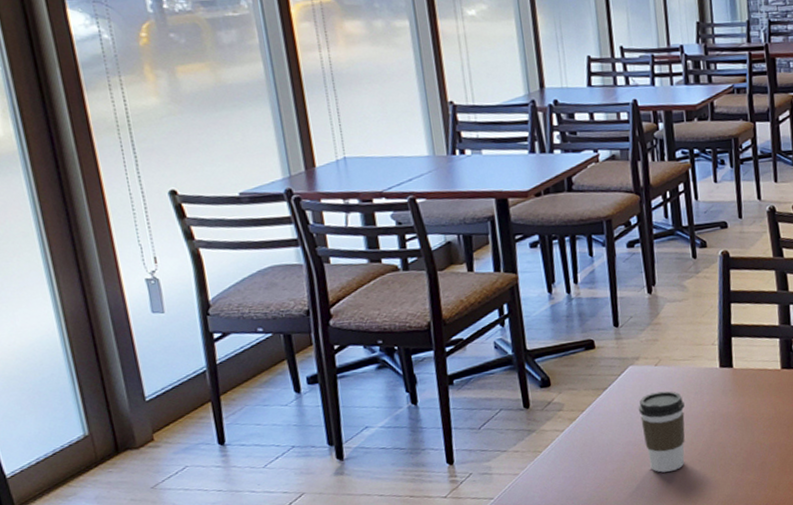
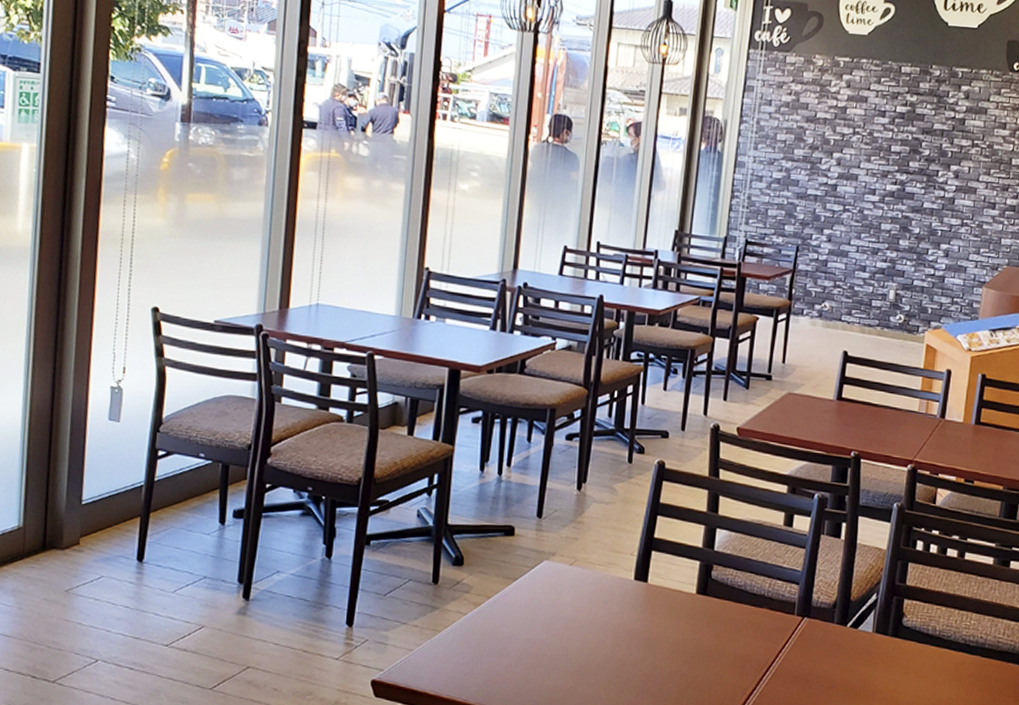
coffee cup: present [638,391,685,473] -> none [544,592,592,679]

